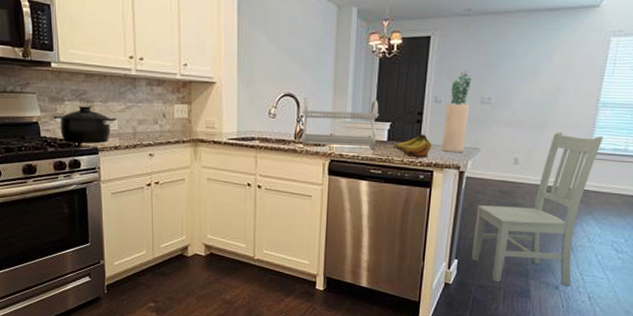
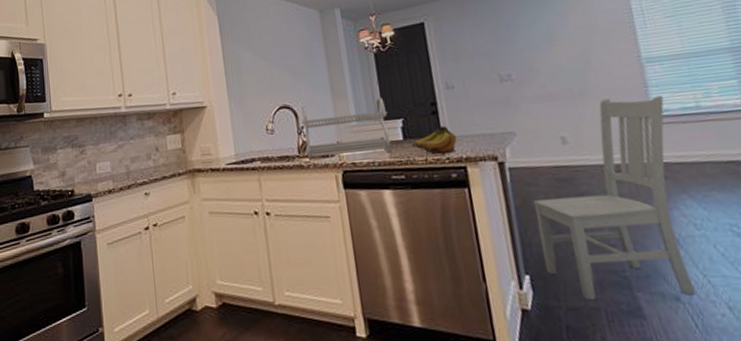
saucepan: present [53,106,117,143] -> none [46,151,110,193]
vase: present [441,70,472,154] -> none [460,50,497,143]

